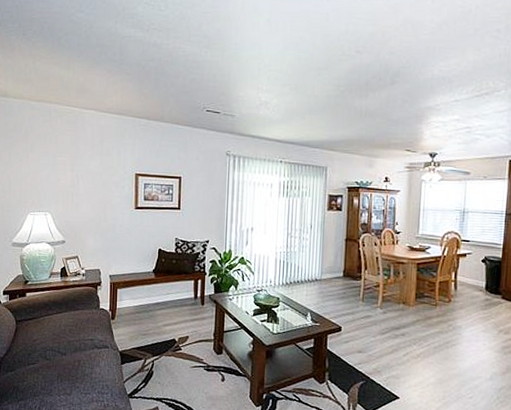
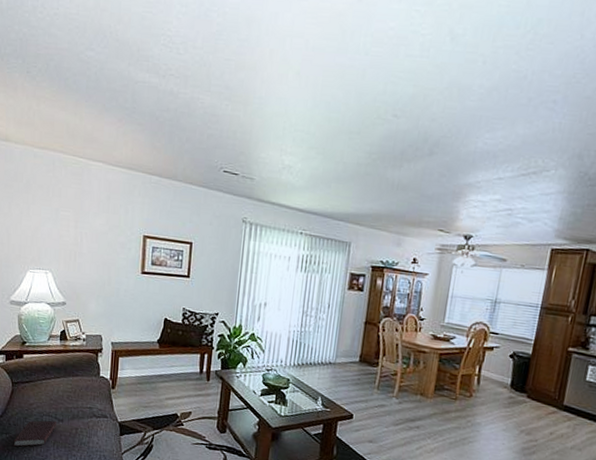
book: none [18,355,61,383] -> present [13,420,57,447]

